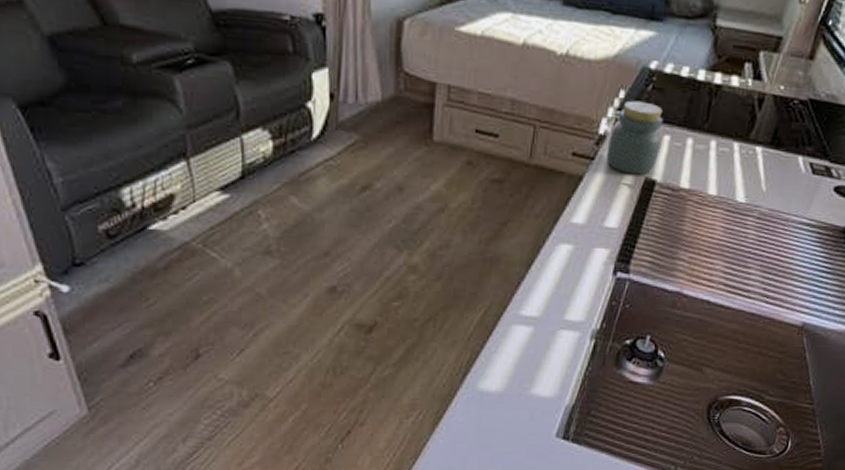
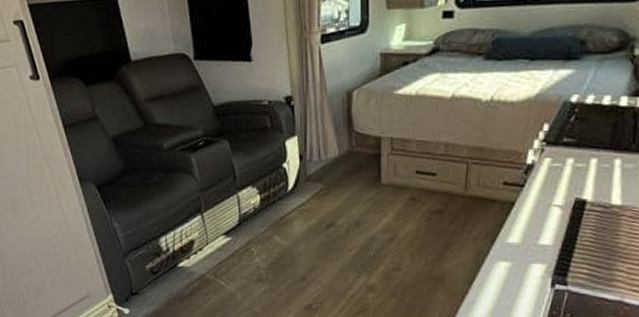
jar: present [606,100,663,175] -> none [535,131,588,196]

